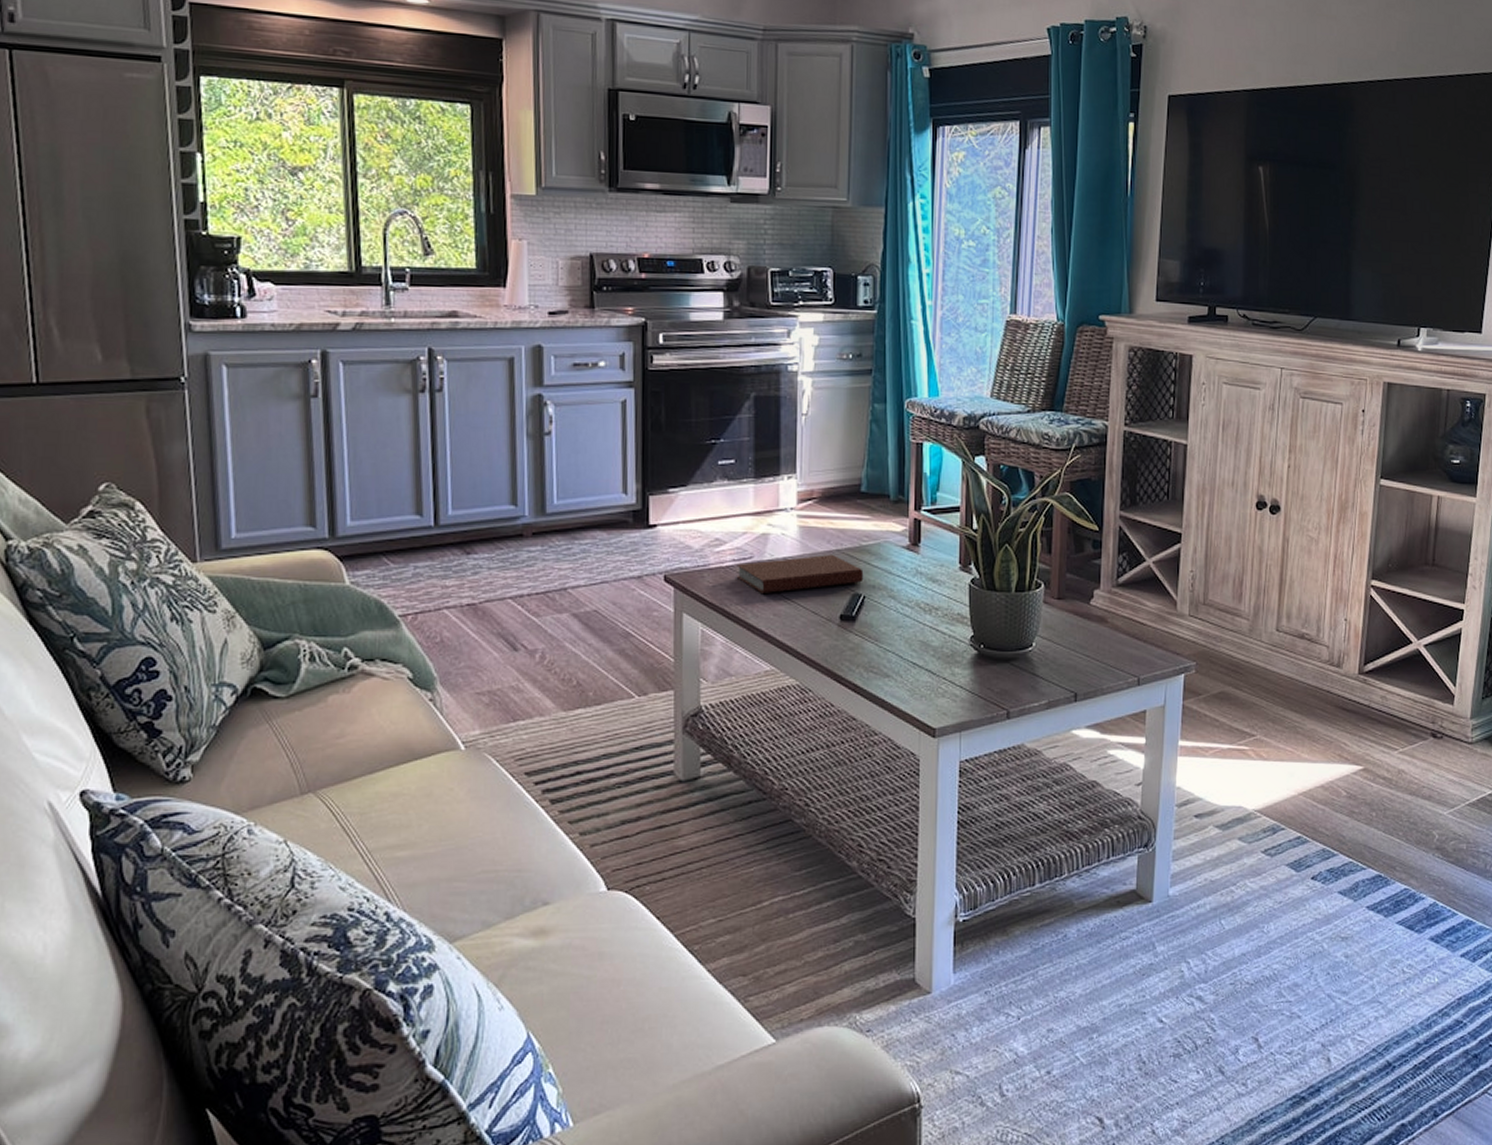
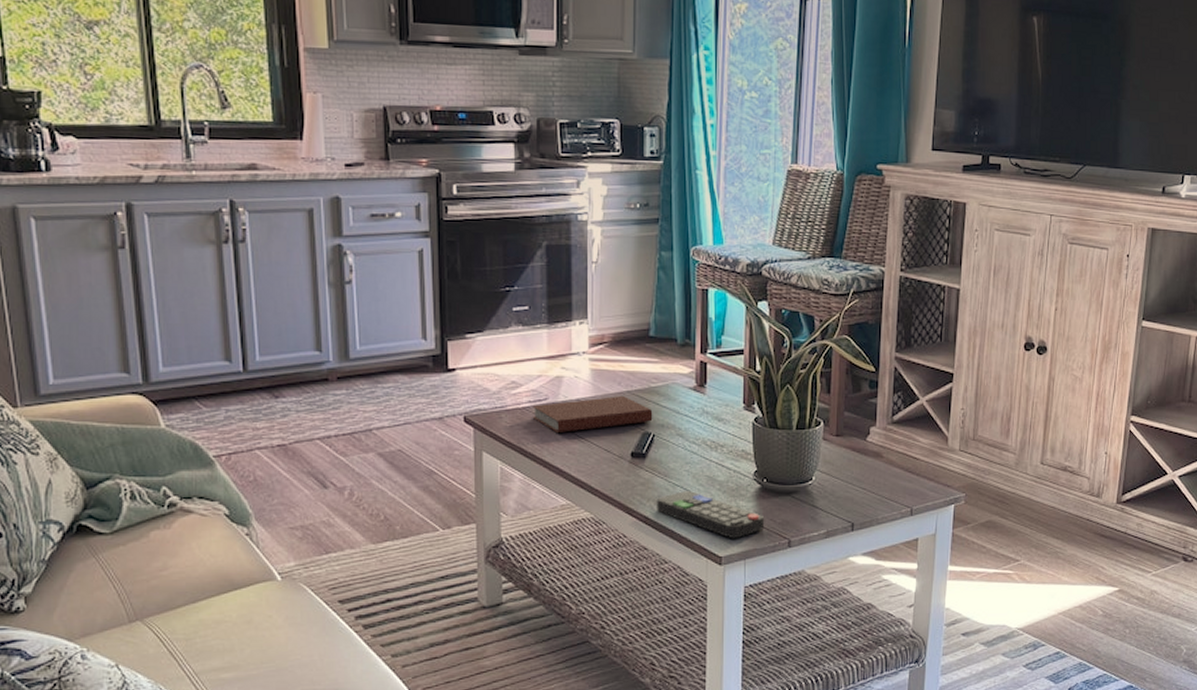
remote control: none [867,657,982,710] -> present [657,491,765,539]

